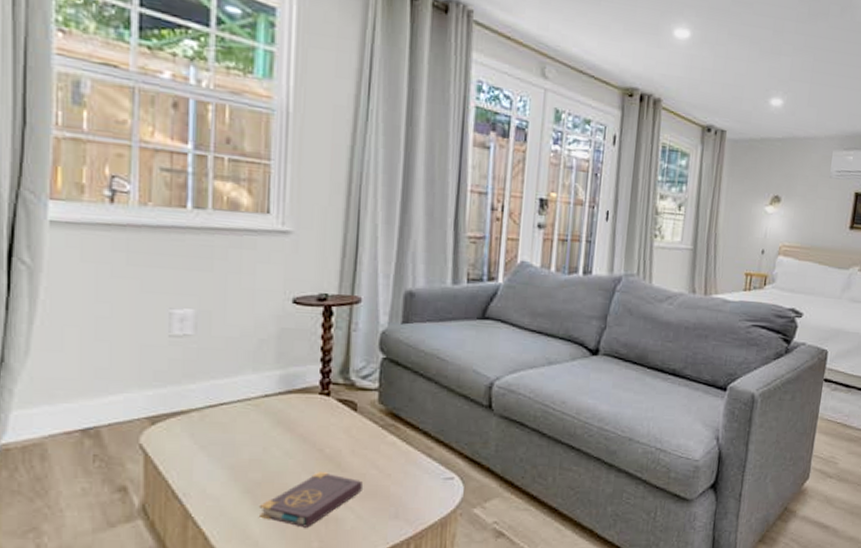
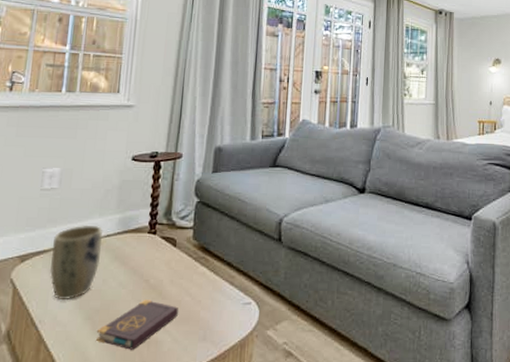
plant pot: none [191,383,260,470] -> present [50,226,104,299]

